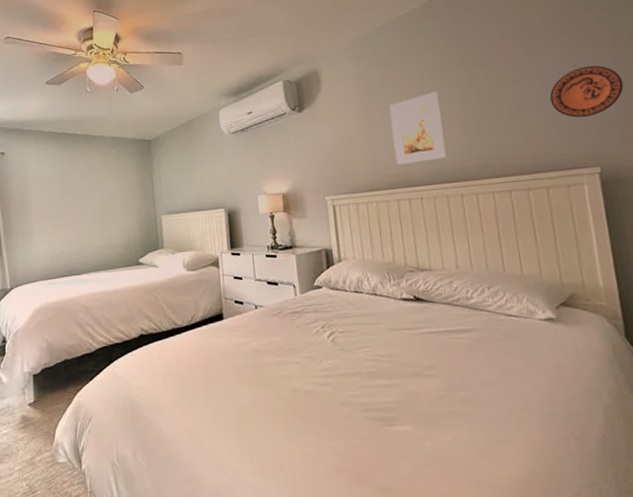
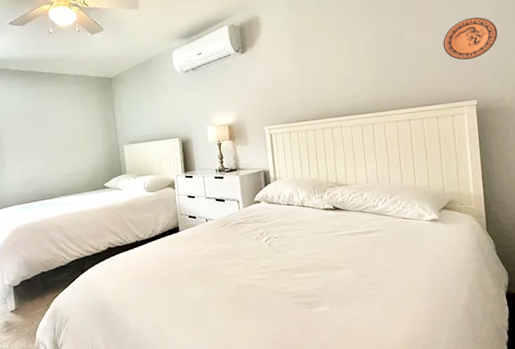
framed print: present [389,91,447,165] -> none [317,37,362,99]

